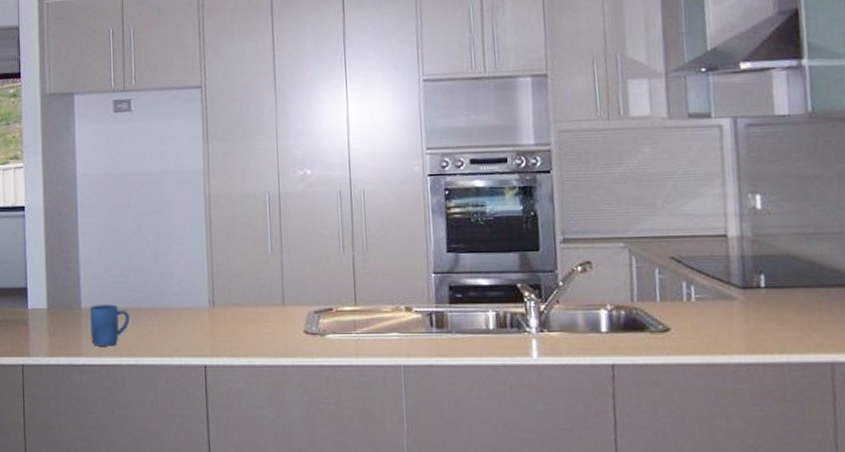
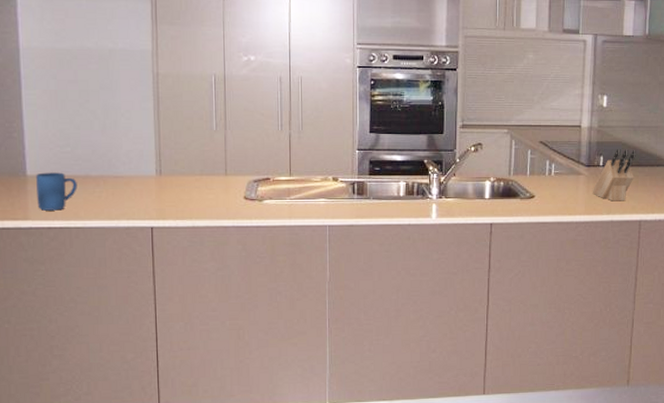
knife block: none [753,264,816,336] -> present [592,149,636,202]

